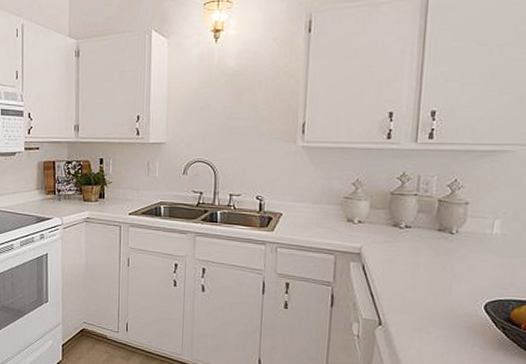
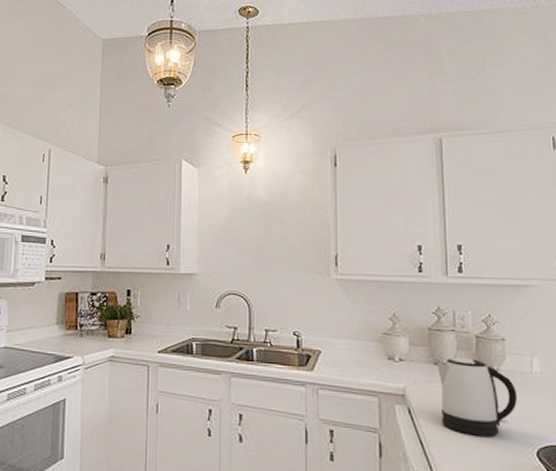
kettle: none [394,220,473,291] -> present [437,358,517,436]

